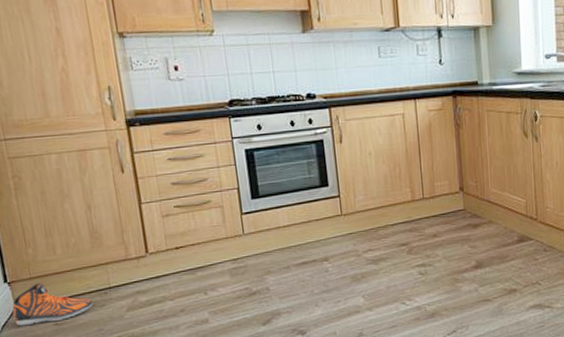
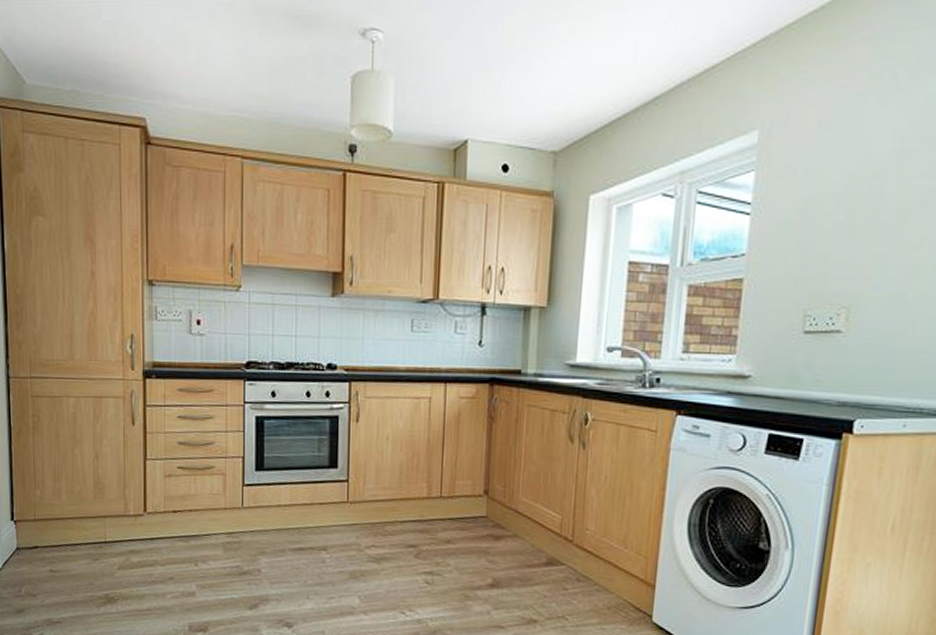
sneaker: present [12,282,93,327] -> none [14,525,87,568]

